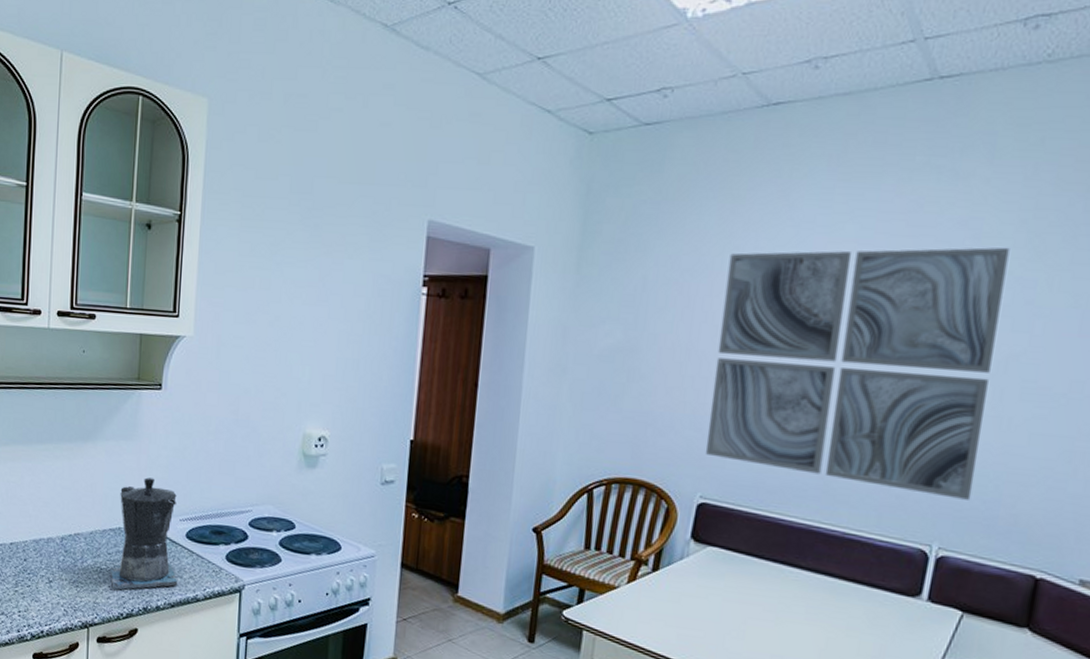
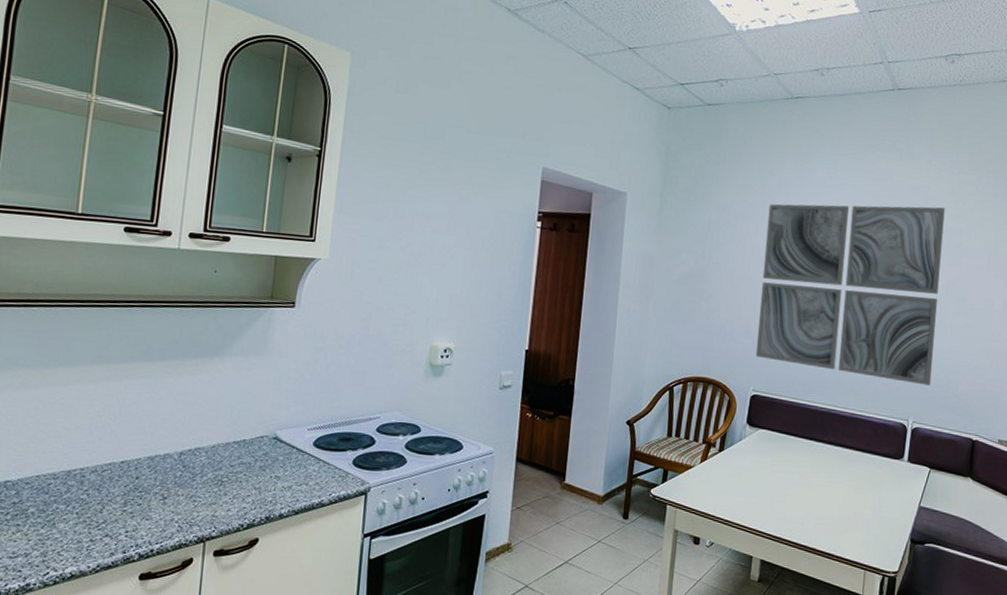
coffee maker: present [110,477,178,590] -> none [232,390,306,502]

